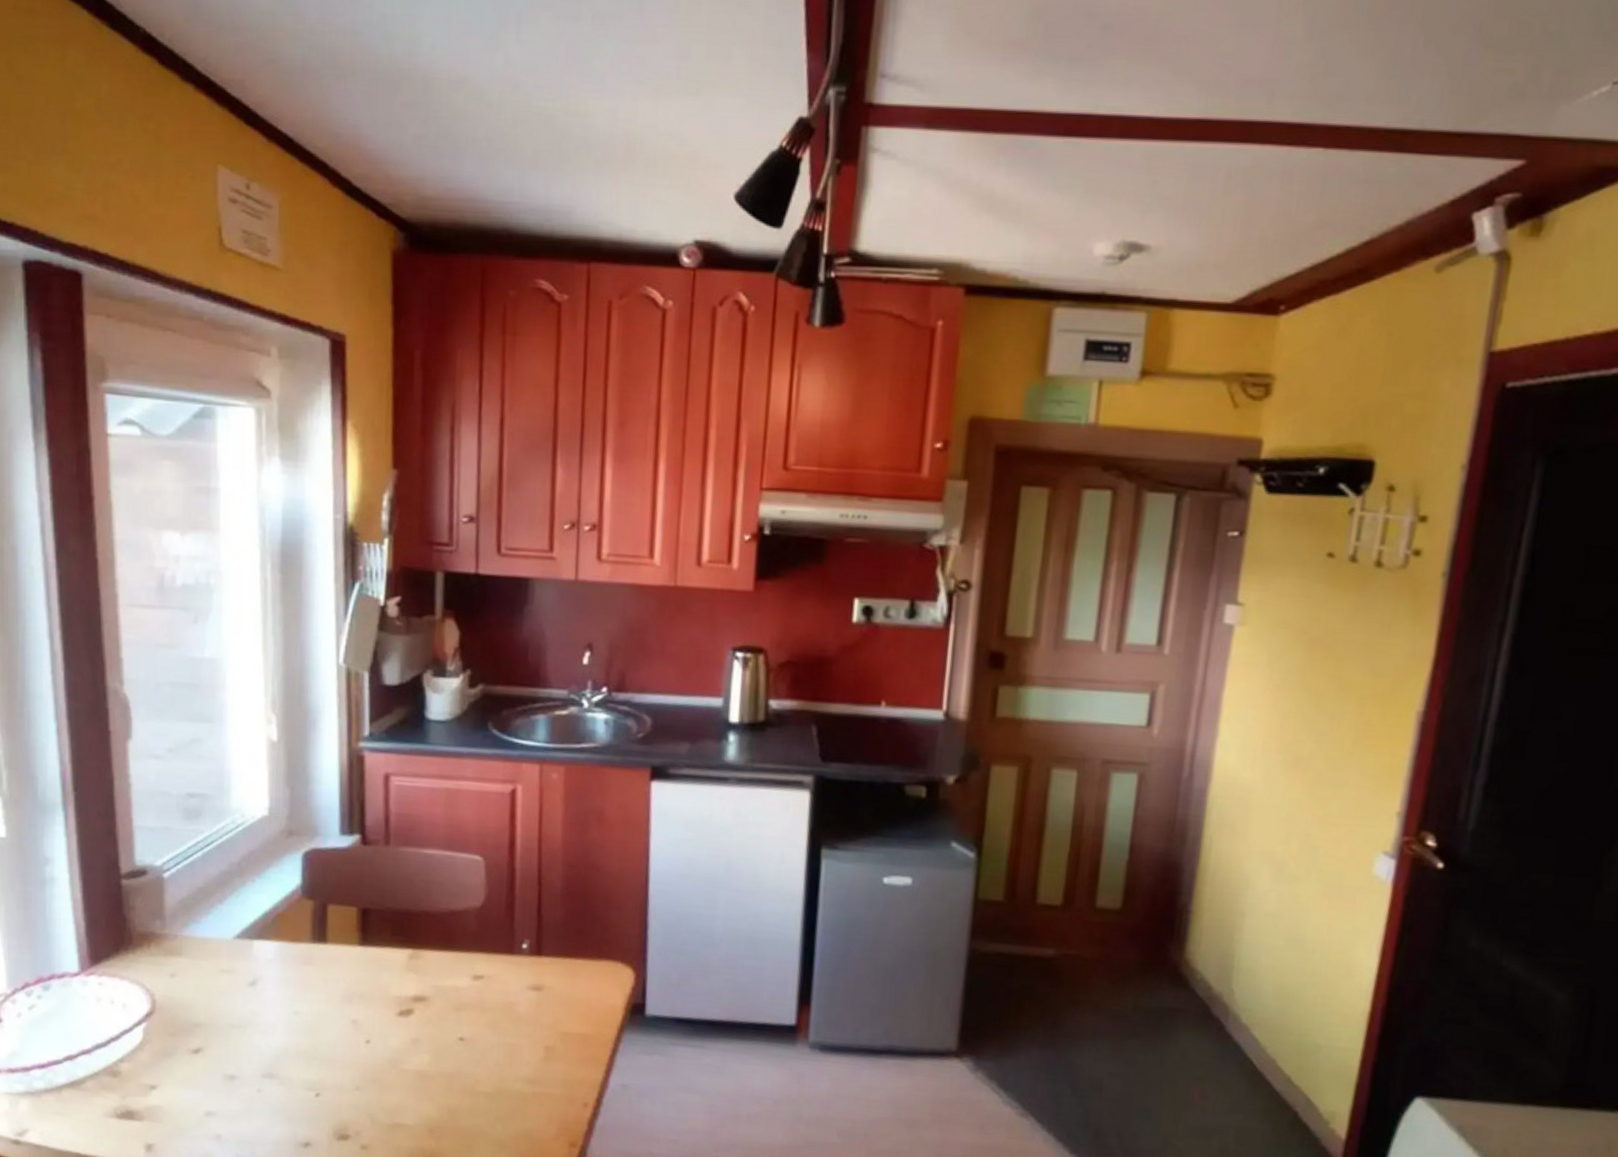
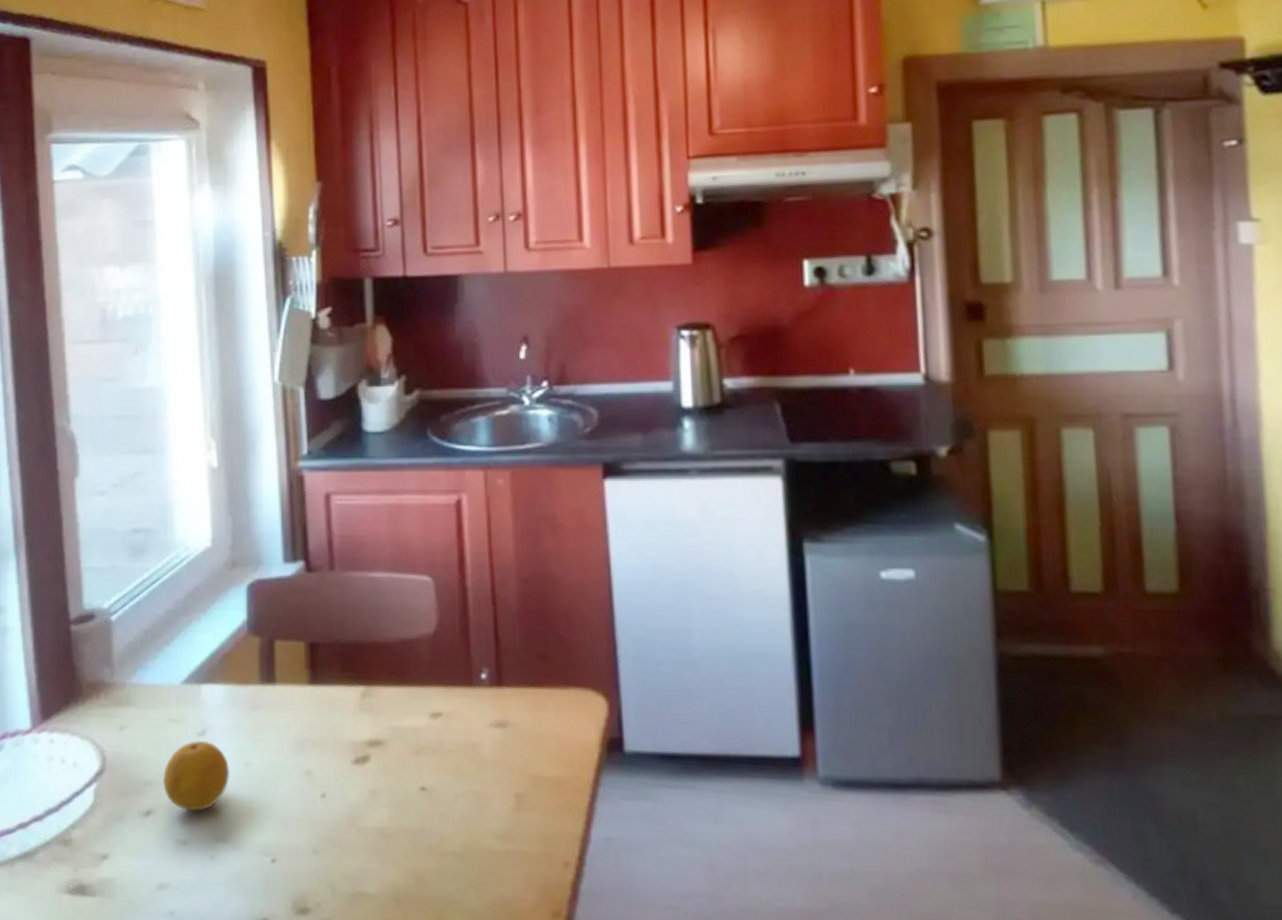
fruit: none [213,989,278,1051] -> present [163,741,229,812]

